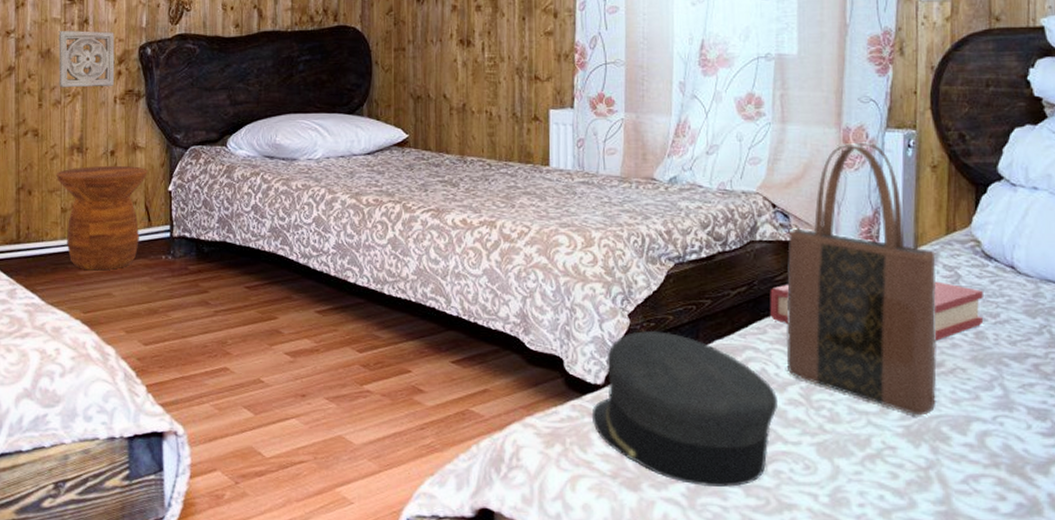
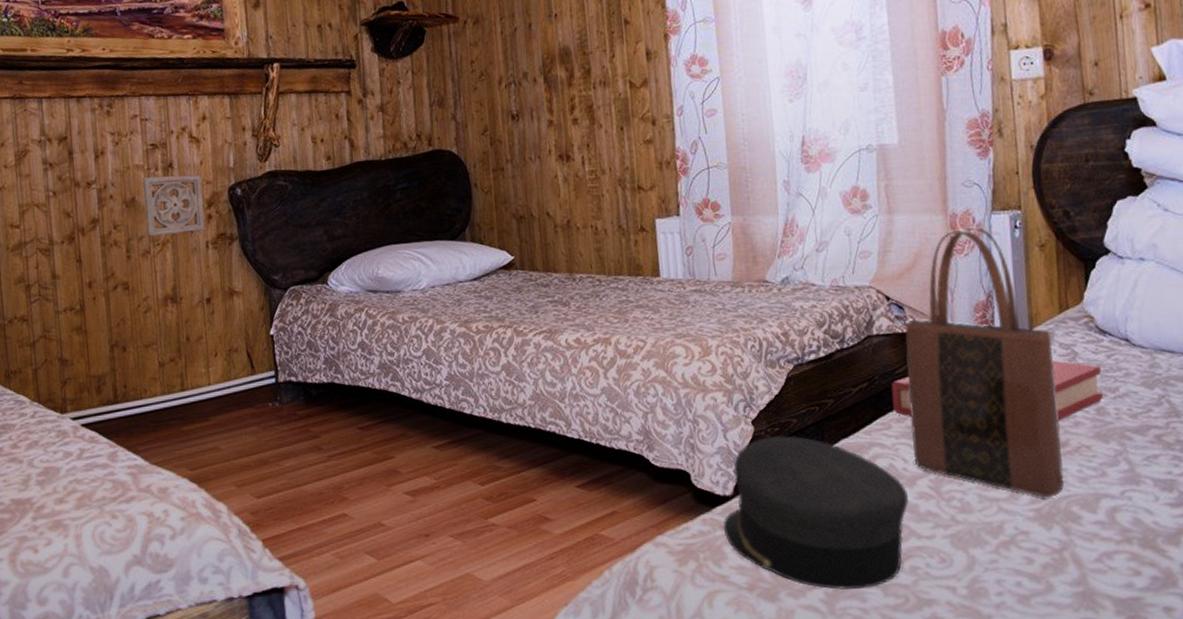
side table: present [56,166,148,271] -> none [150,312,248,425]

